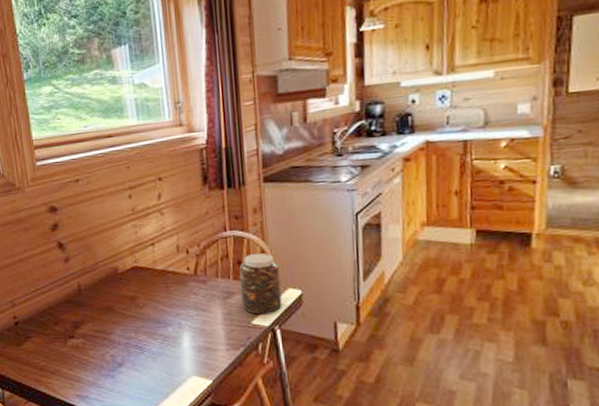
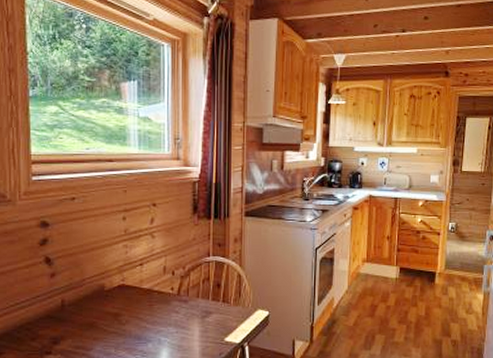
jar: present [239,253,282,314] -> none [217,278,252,332]

